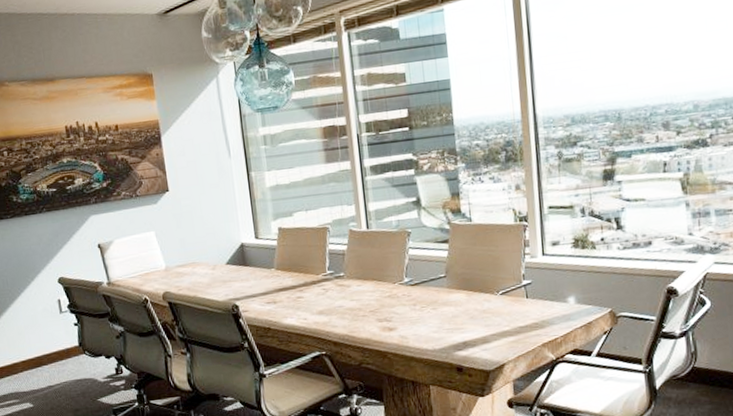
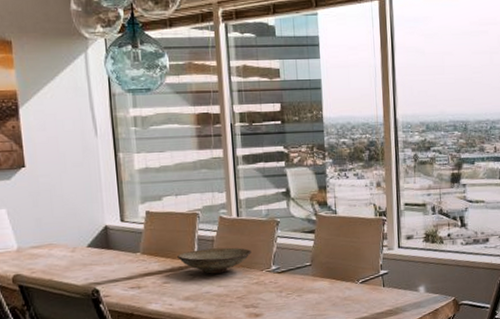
decorative bowl: none [310,260,383,288] -> present [177,247,252,274]

